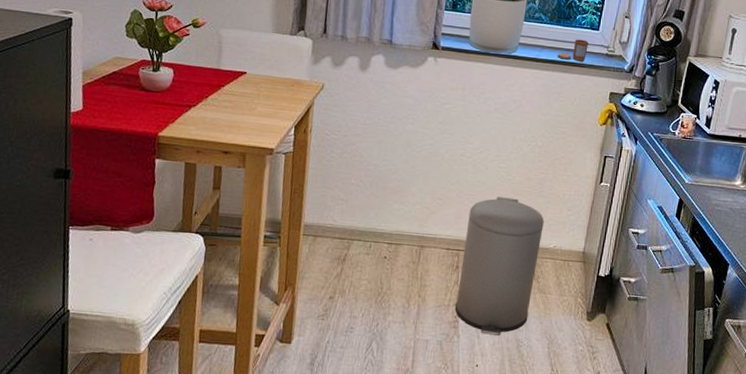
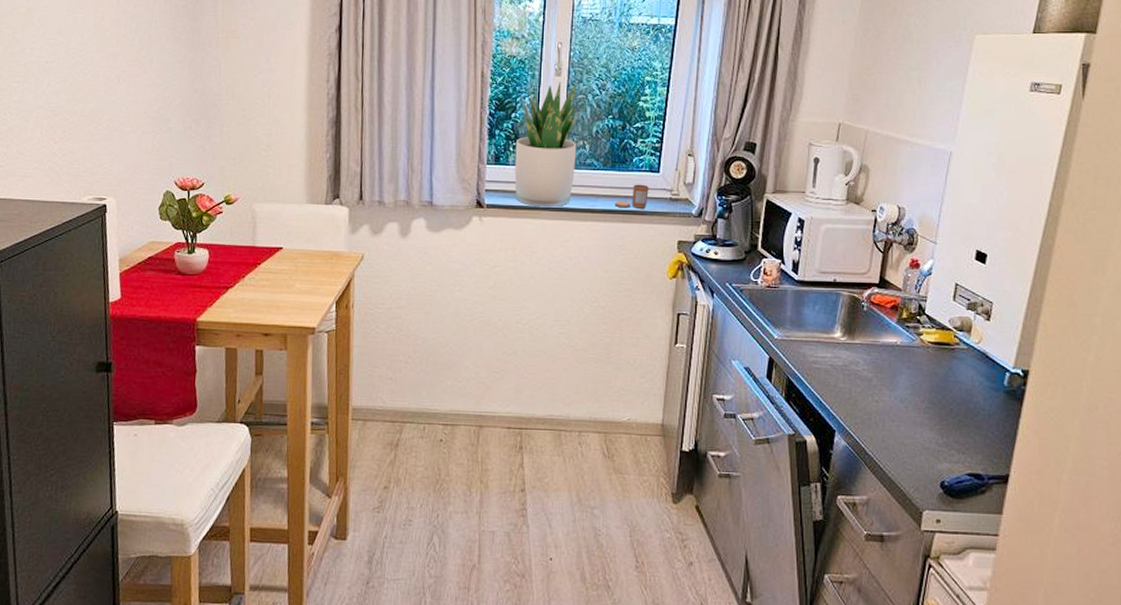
pedal bin: present [455,197,544,336] -> none [521,366,614,524]

